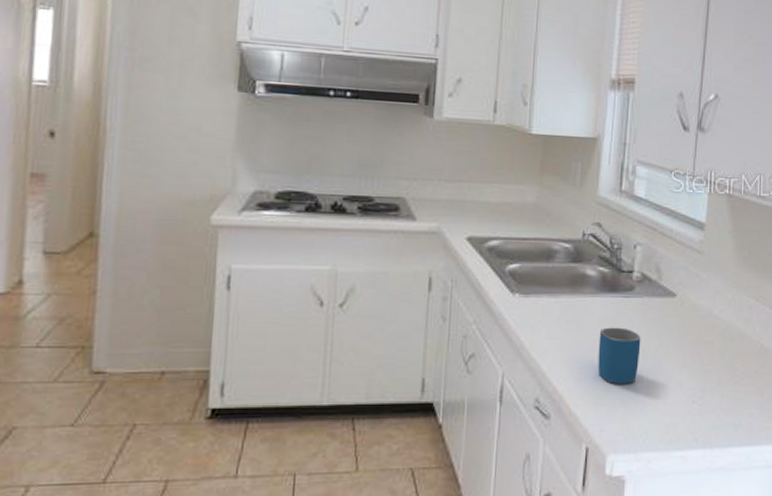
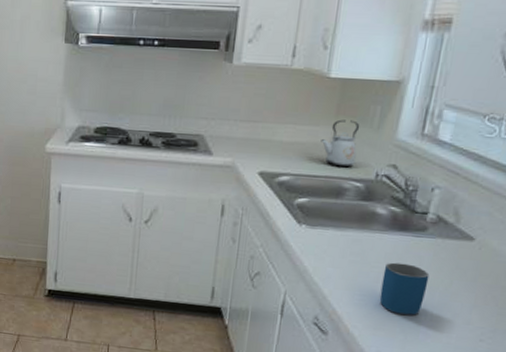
kettle: none [528,177,564,228] -> present [321,119,360,168]

